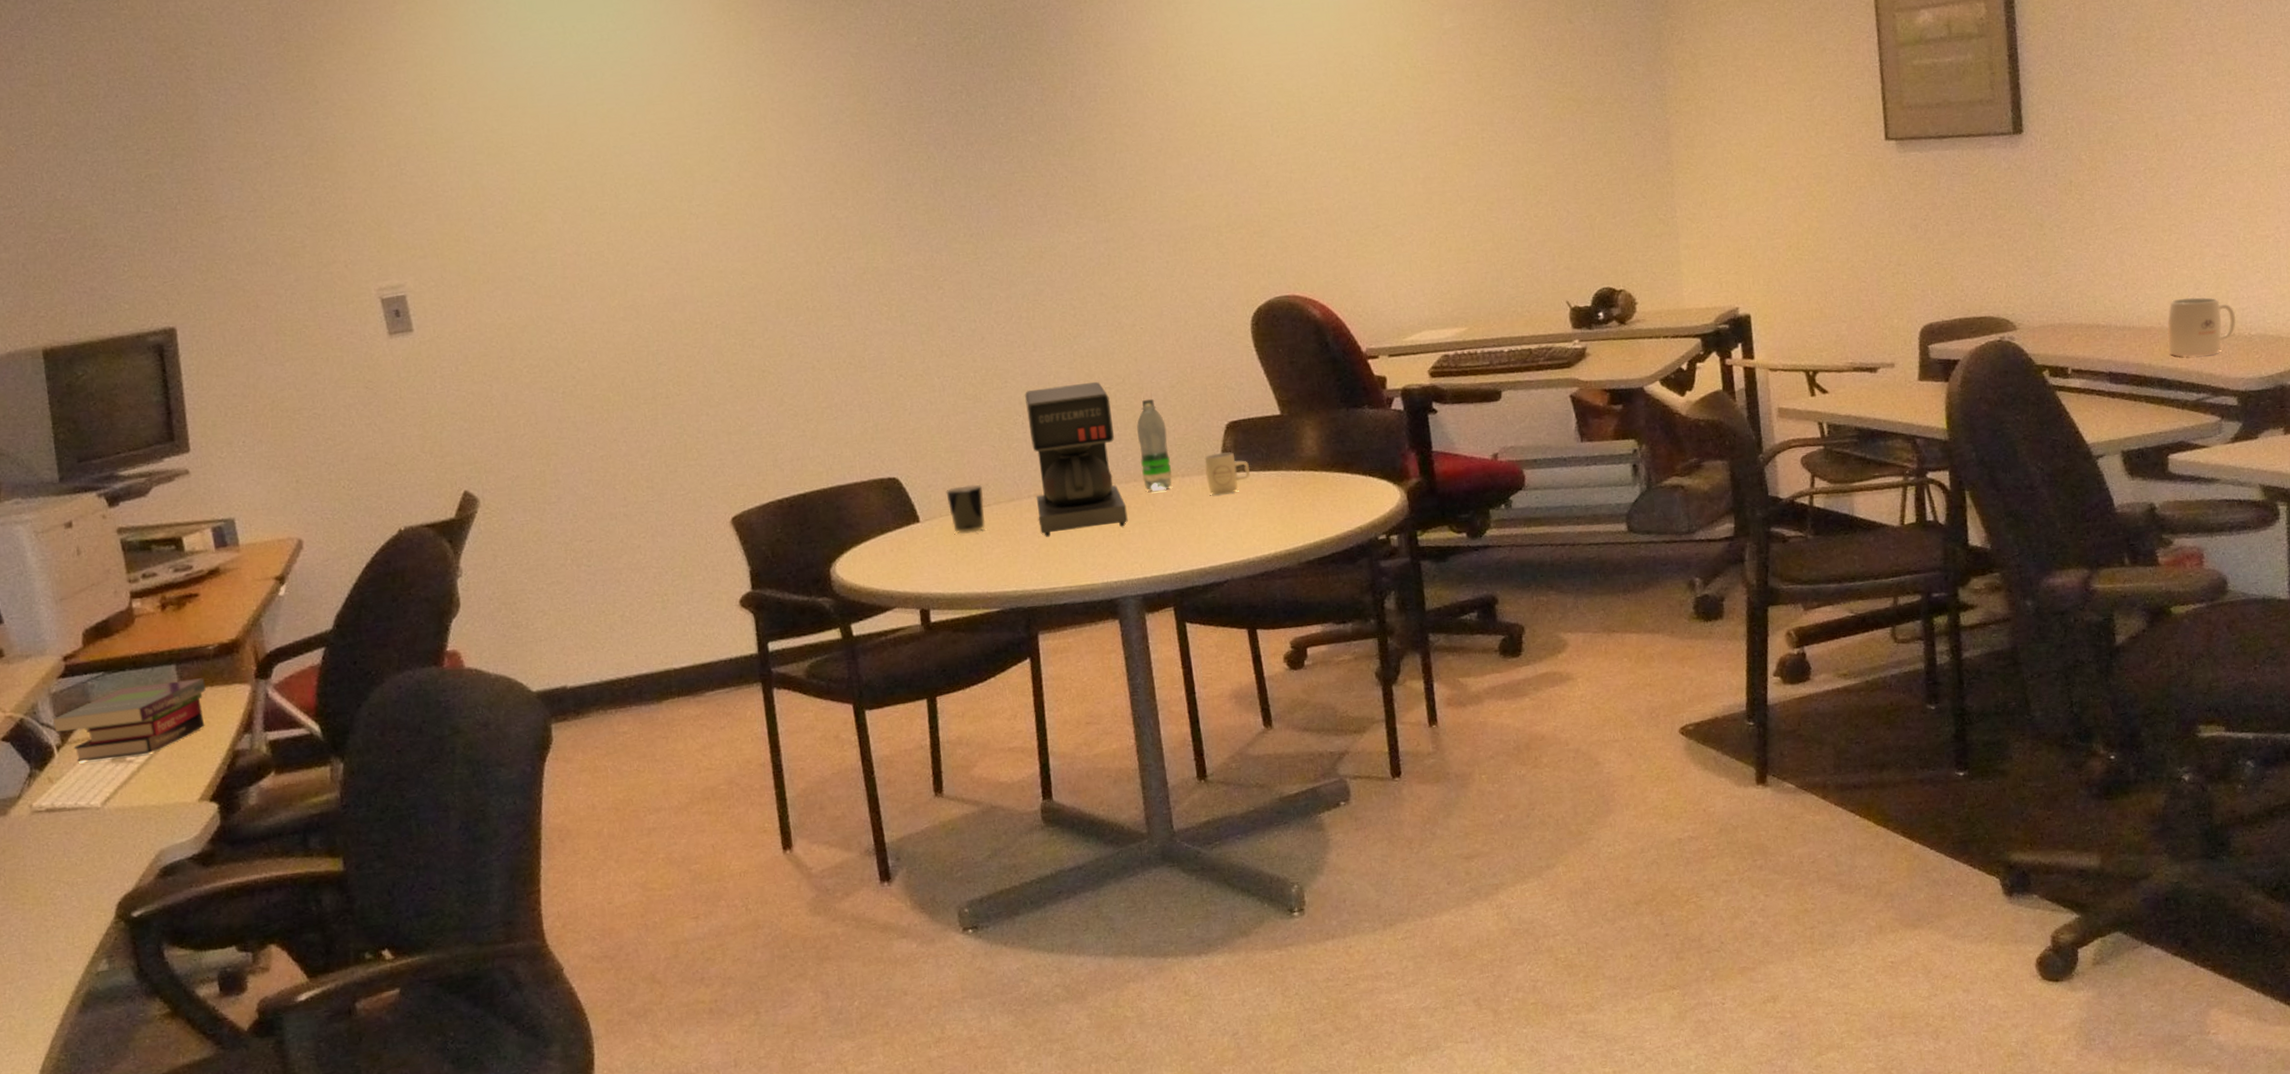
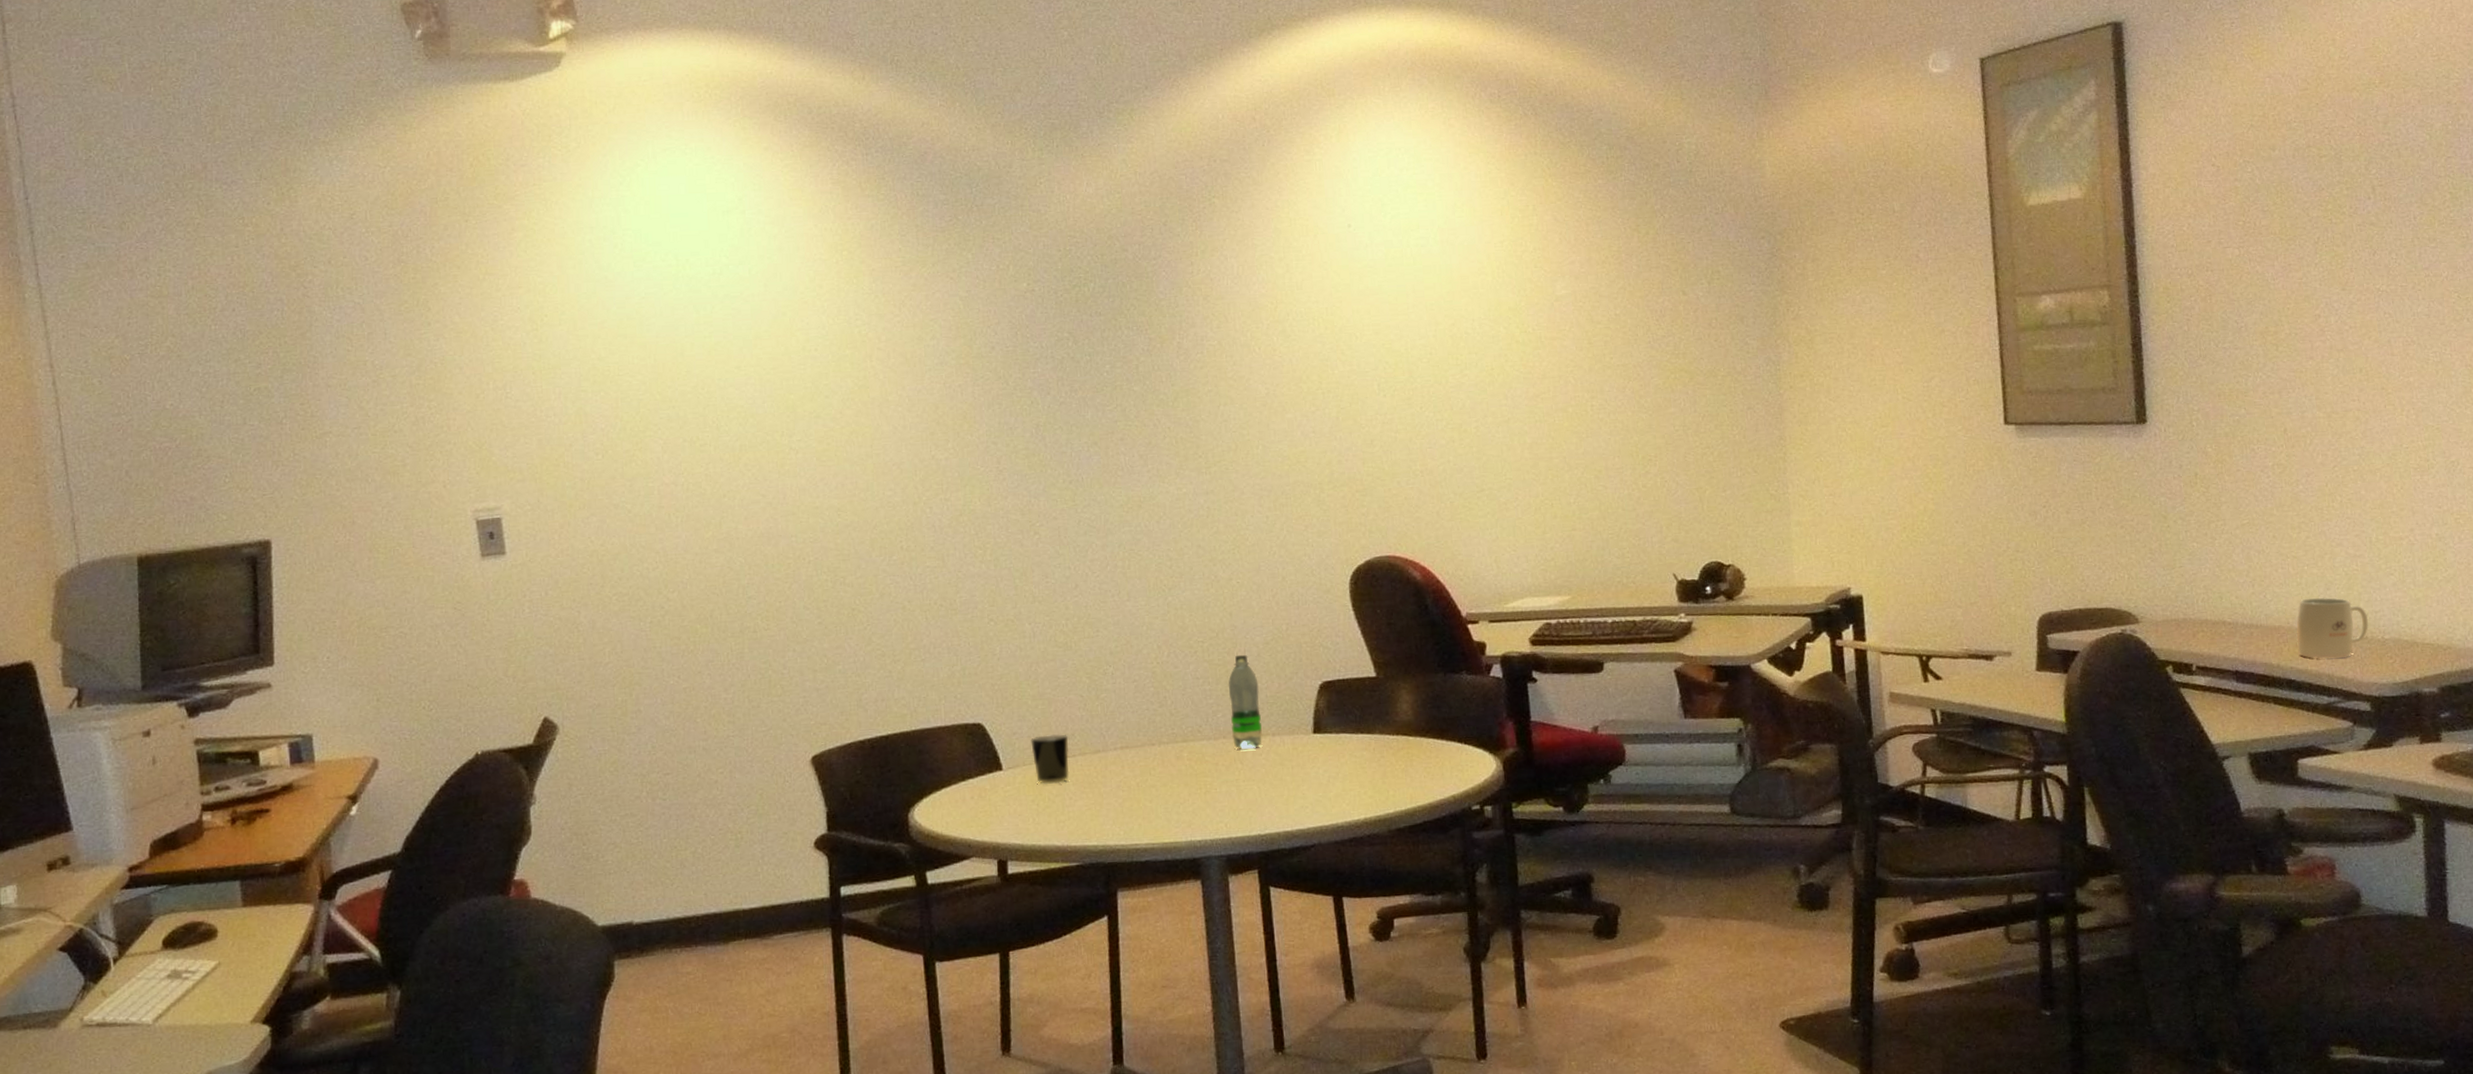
books: present [52,678,206,762] -> none [112,896,268,976]
coffee maker: present [1025,381,1128,537] -> none [1116,634,1215,791]
mug: present [1204,452,1250,495] -> none [1296,713,1343,756]

